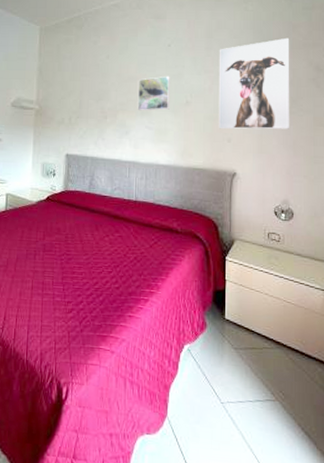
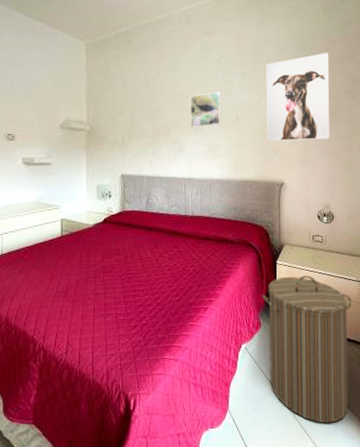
laundry hamper: none [209,276,314,453] -> present [262,275,351,424]

